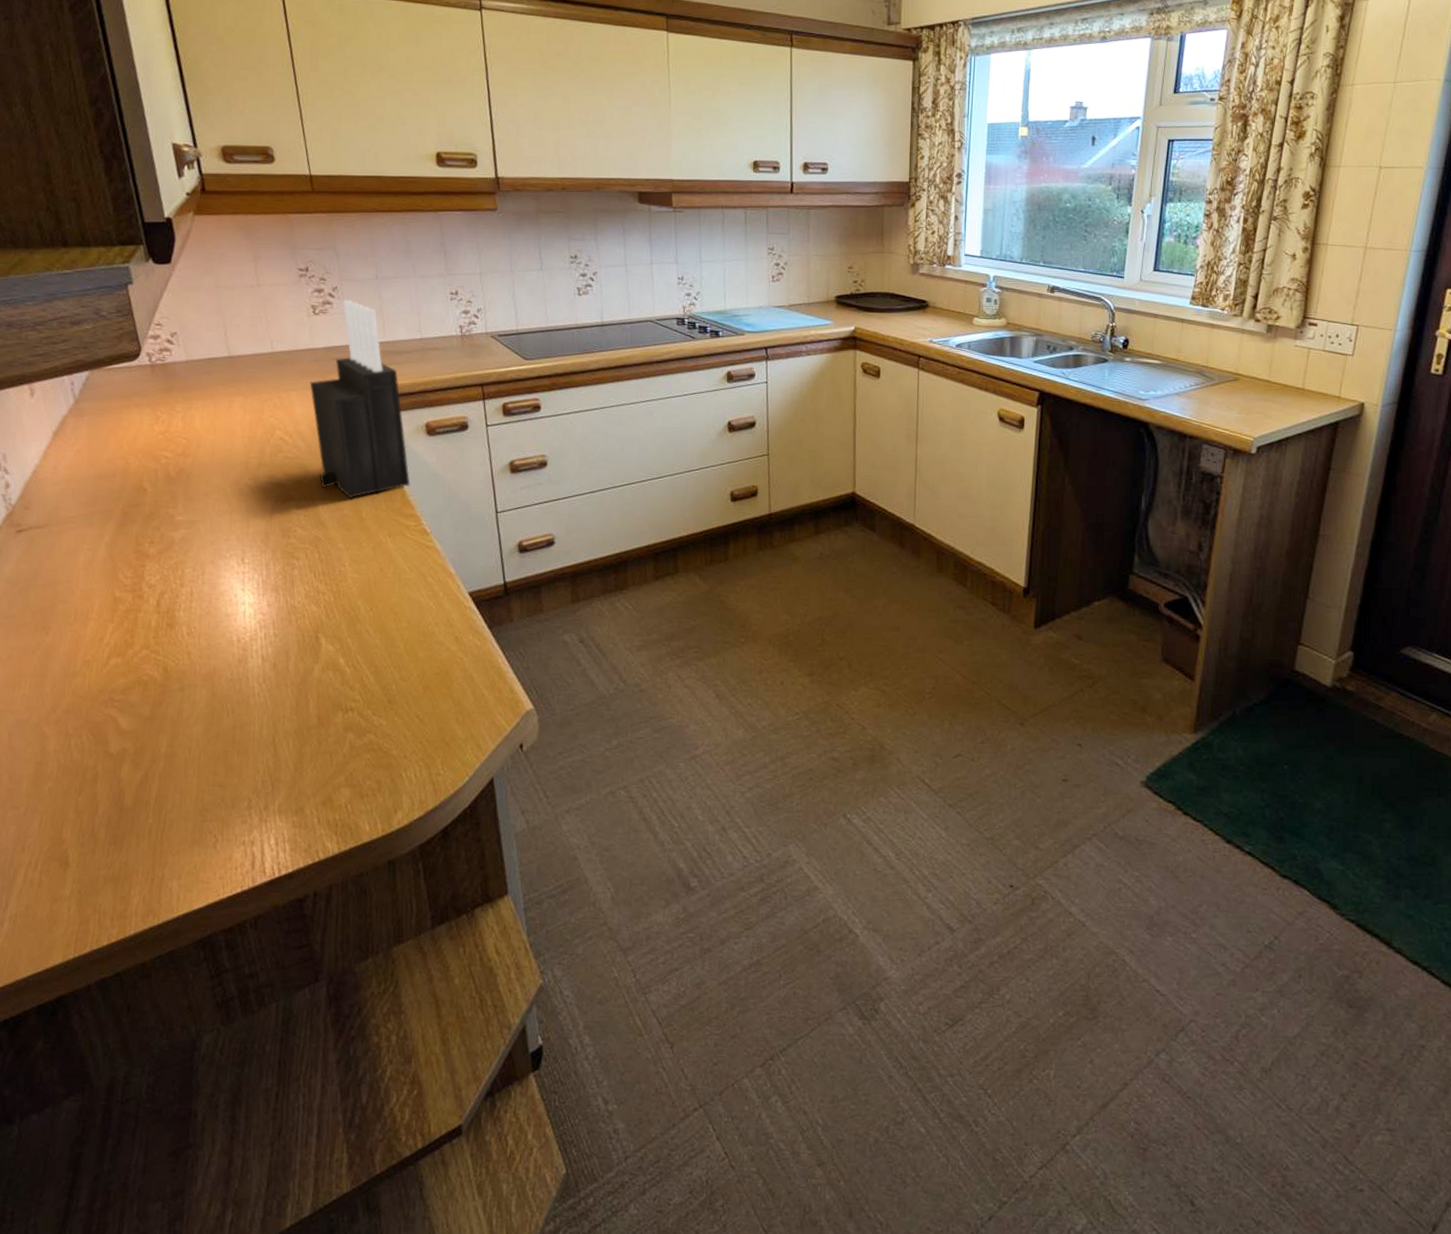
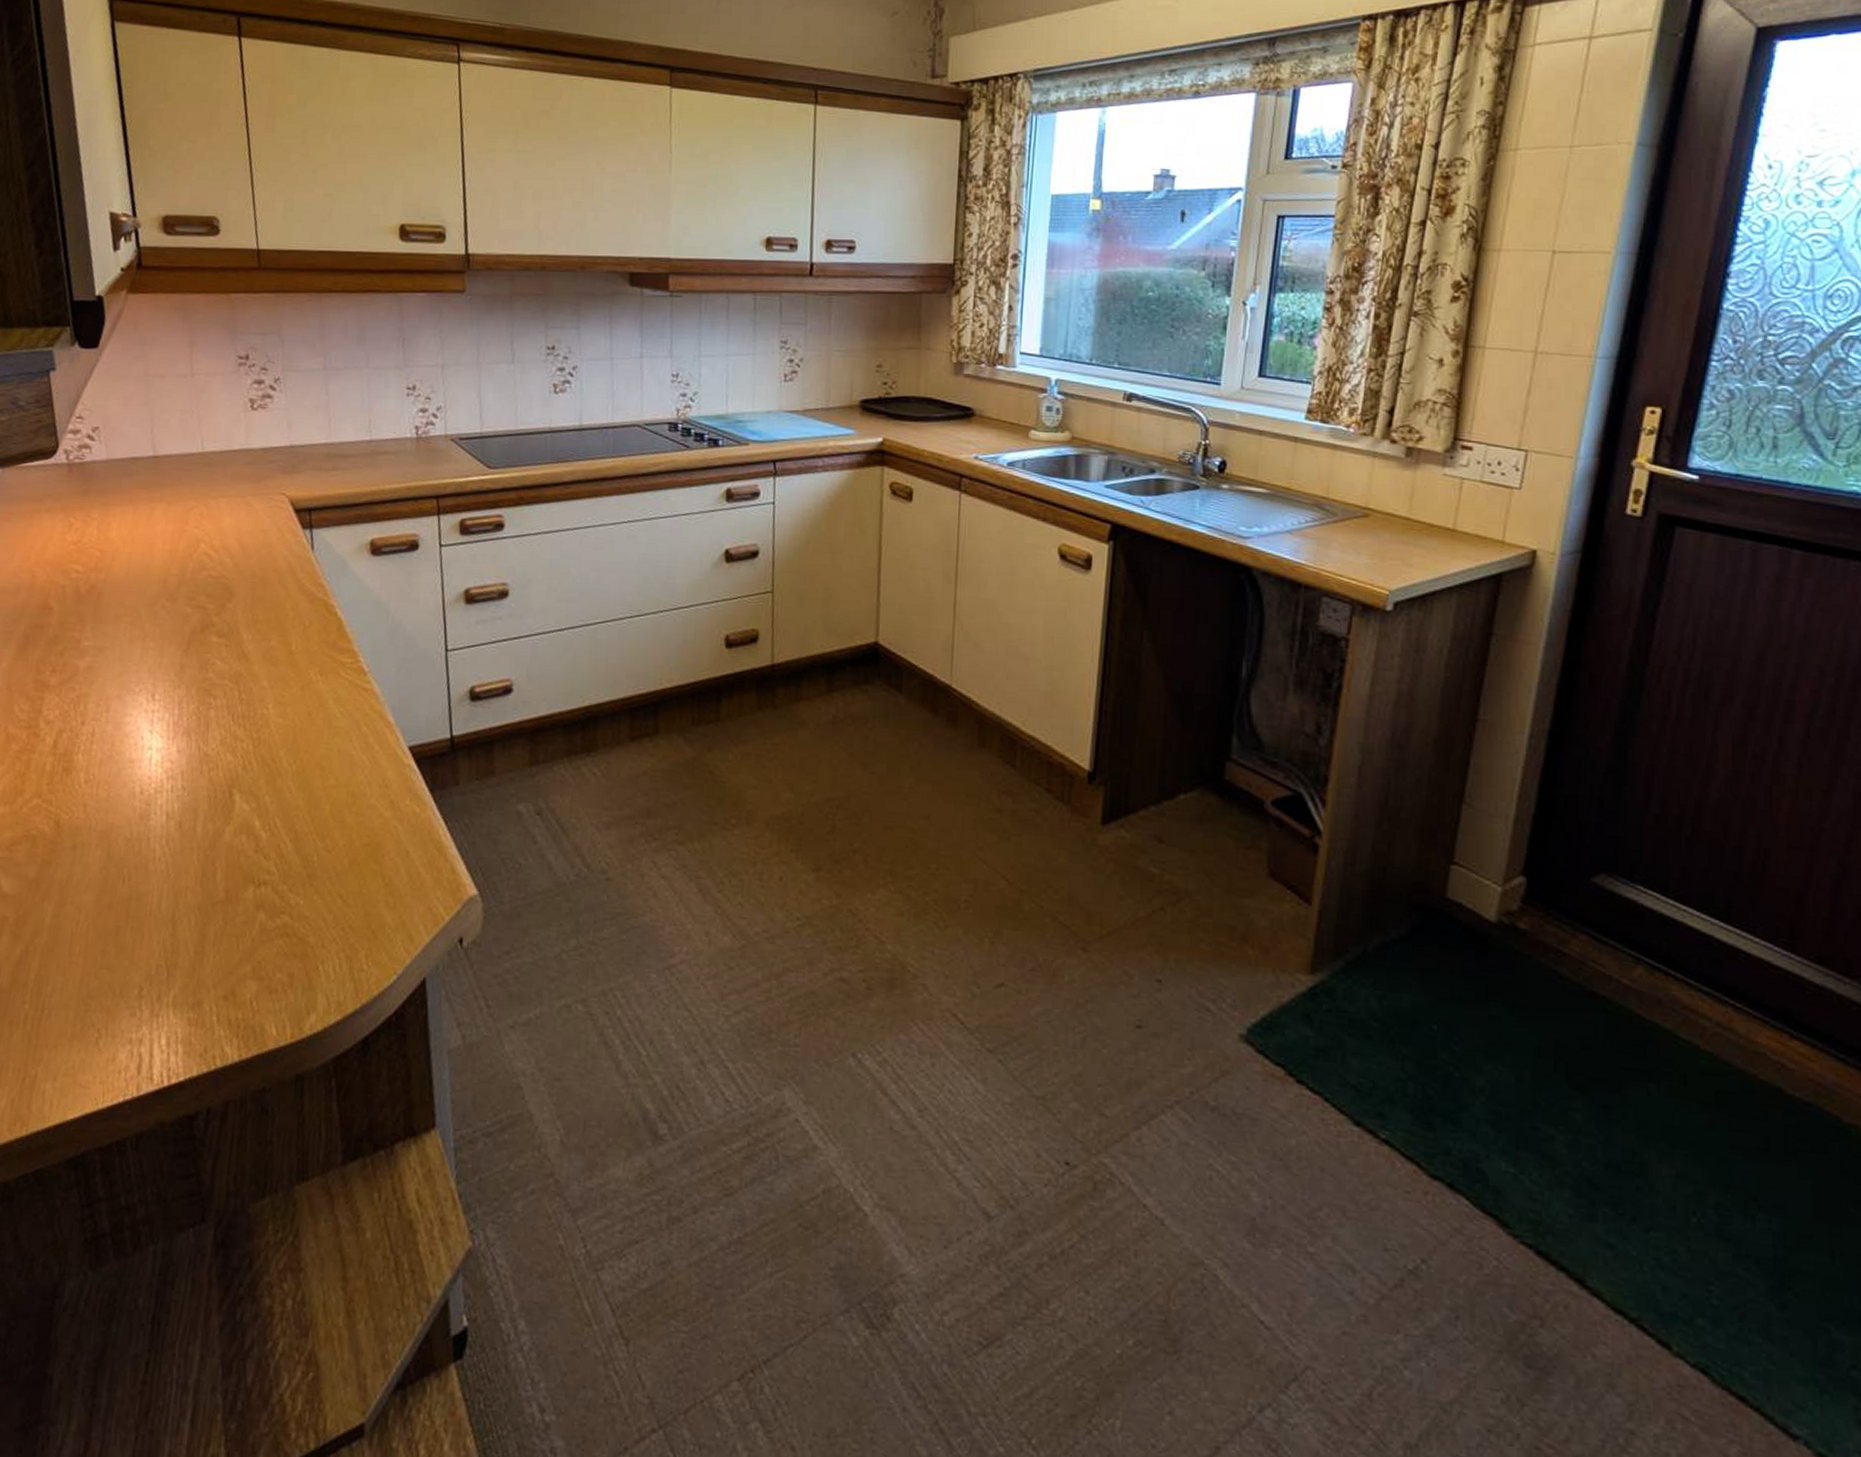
knife block: present [309,299,410,499] -> none [241,393,349,628]

